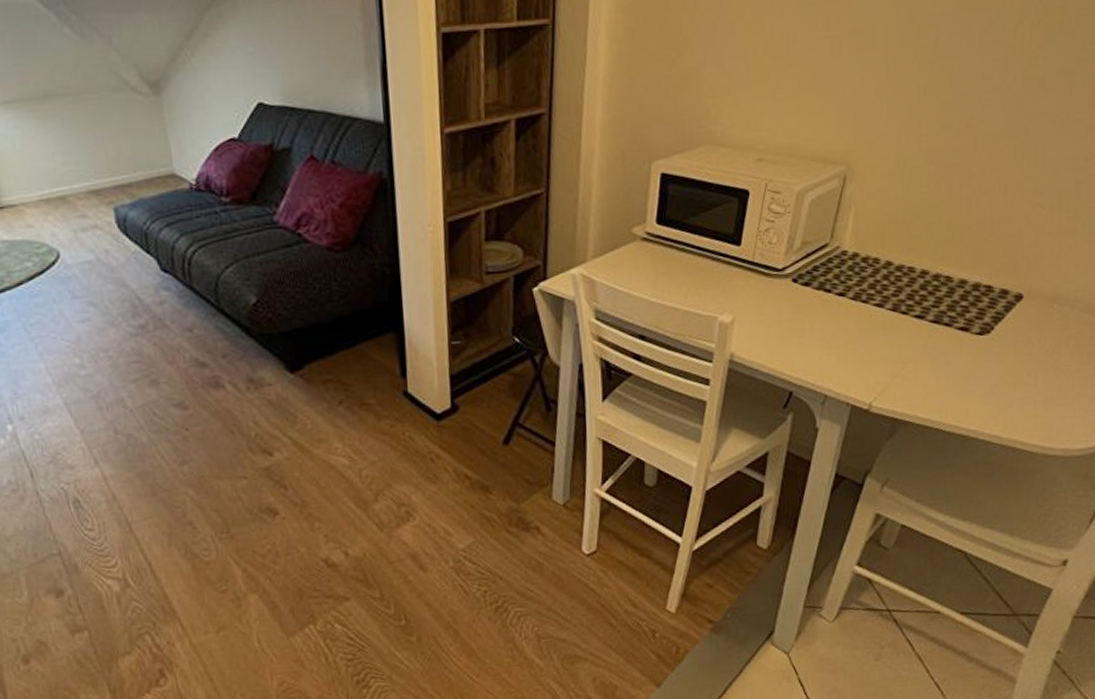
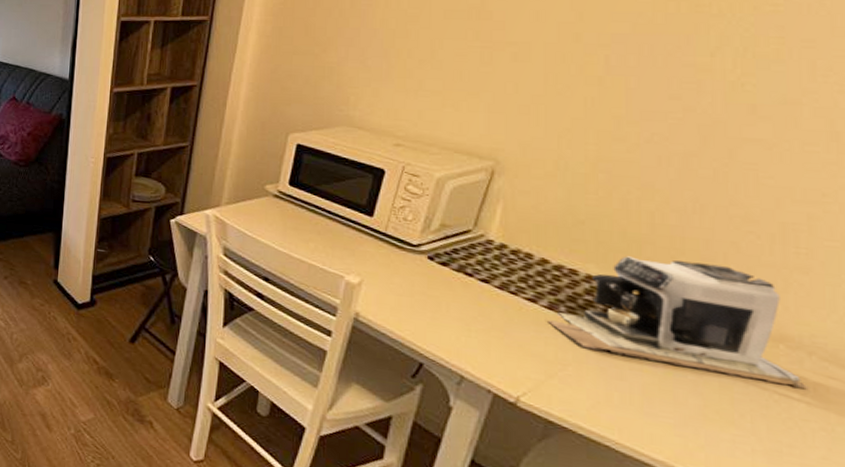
coffee maker: none [892,239,1072,343] -> present [548,256,809,389]

